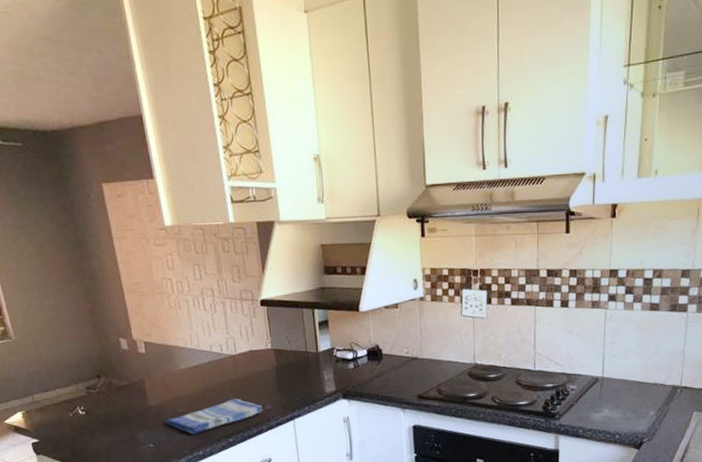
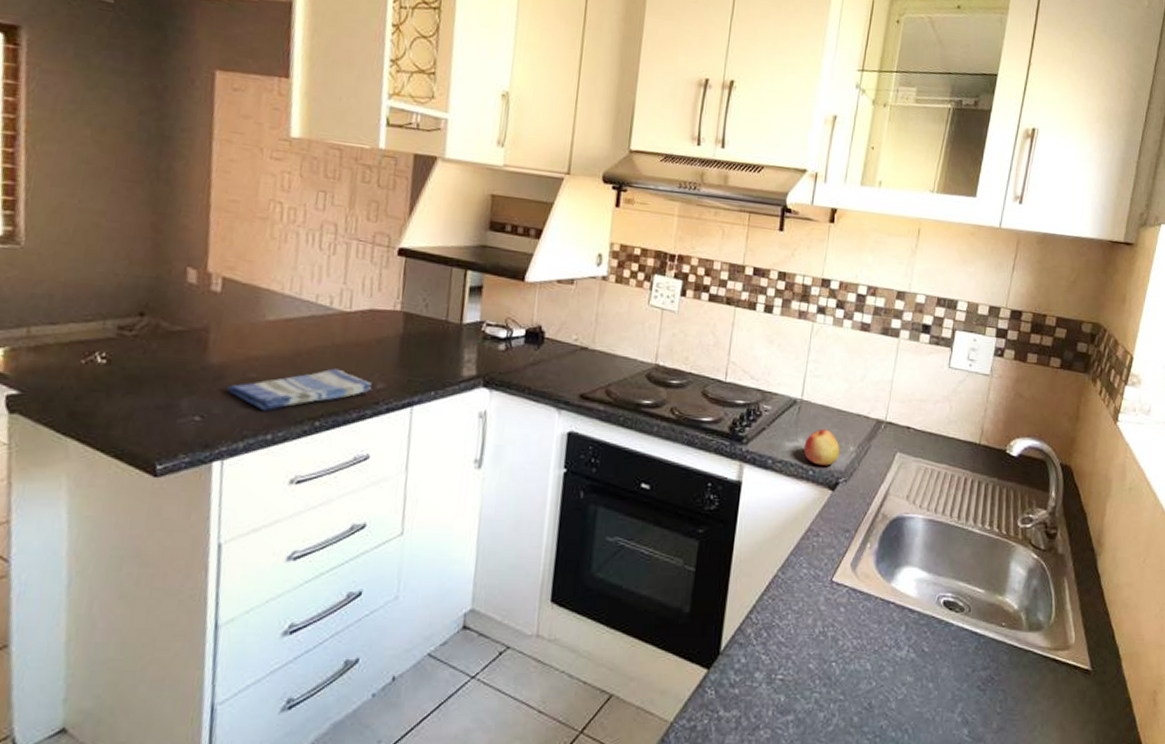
apple: none [609,399,641,430] -> present [803,428,840,466]

